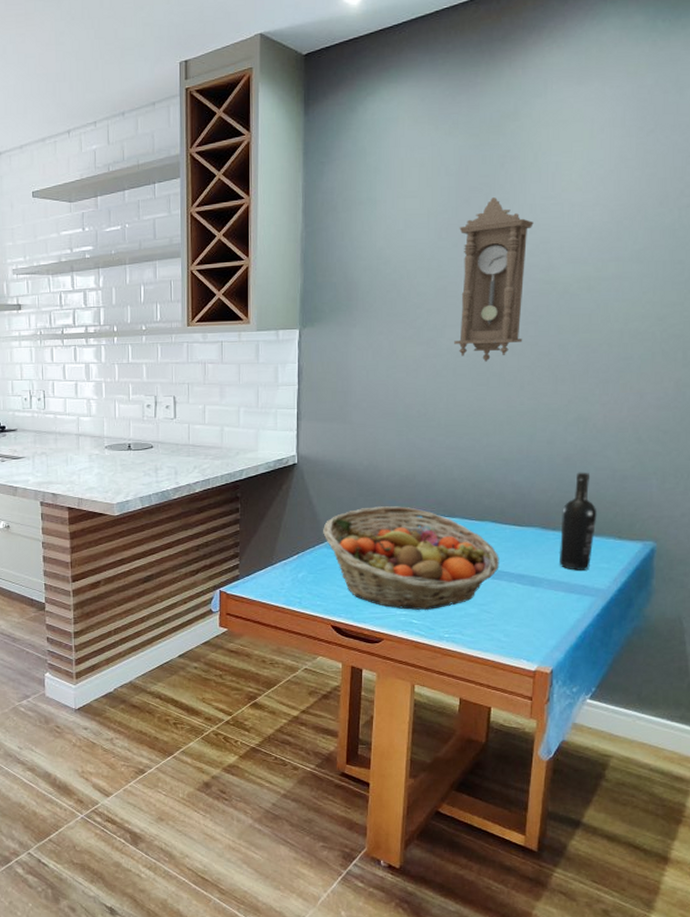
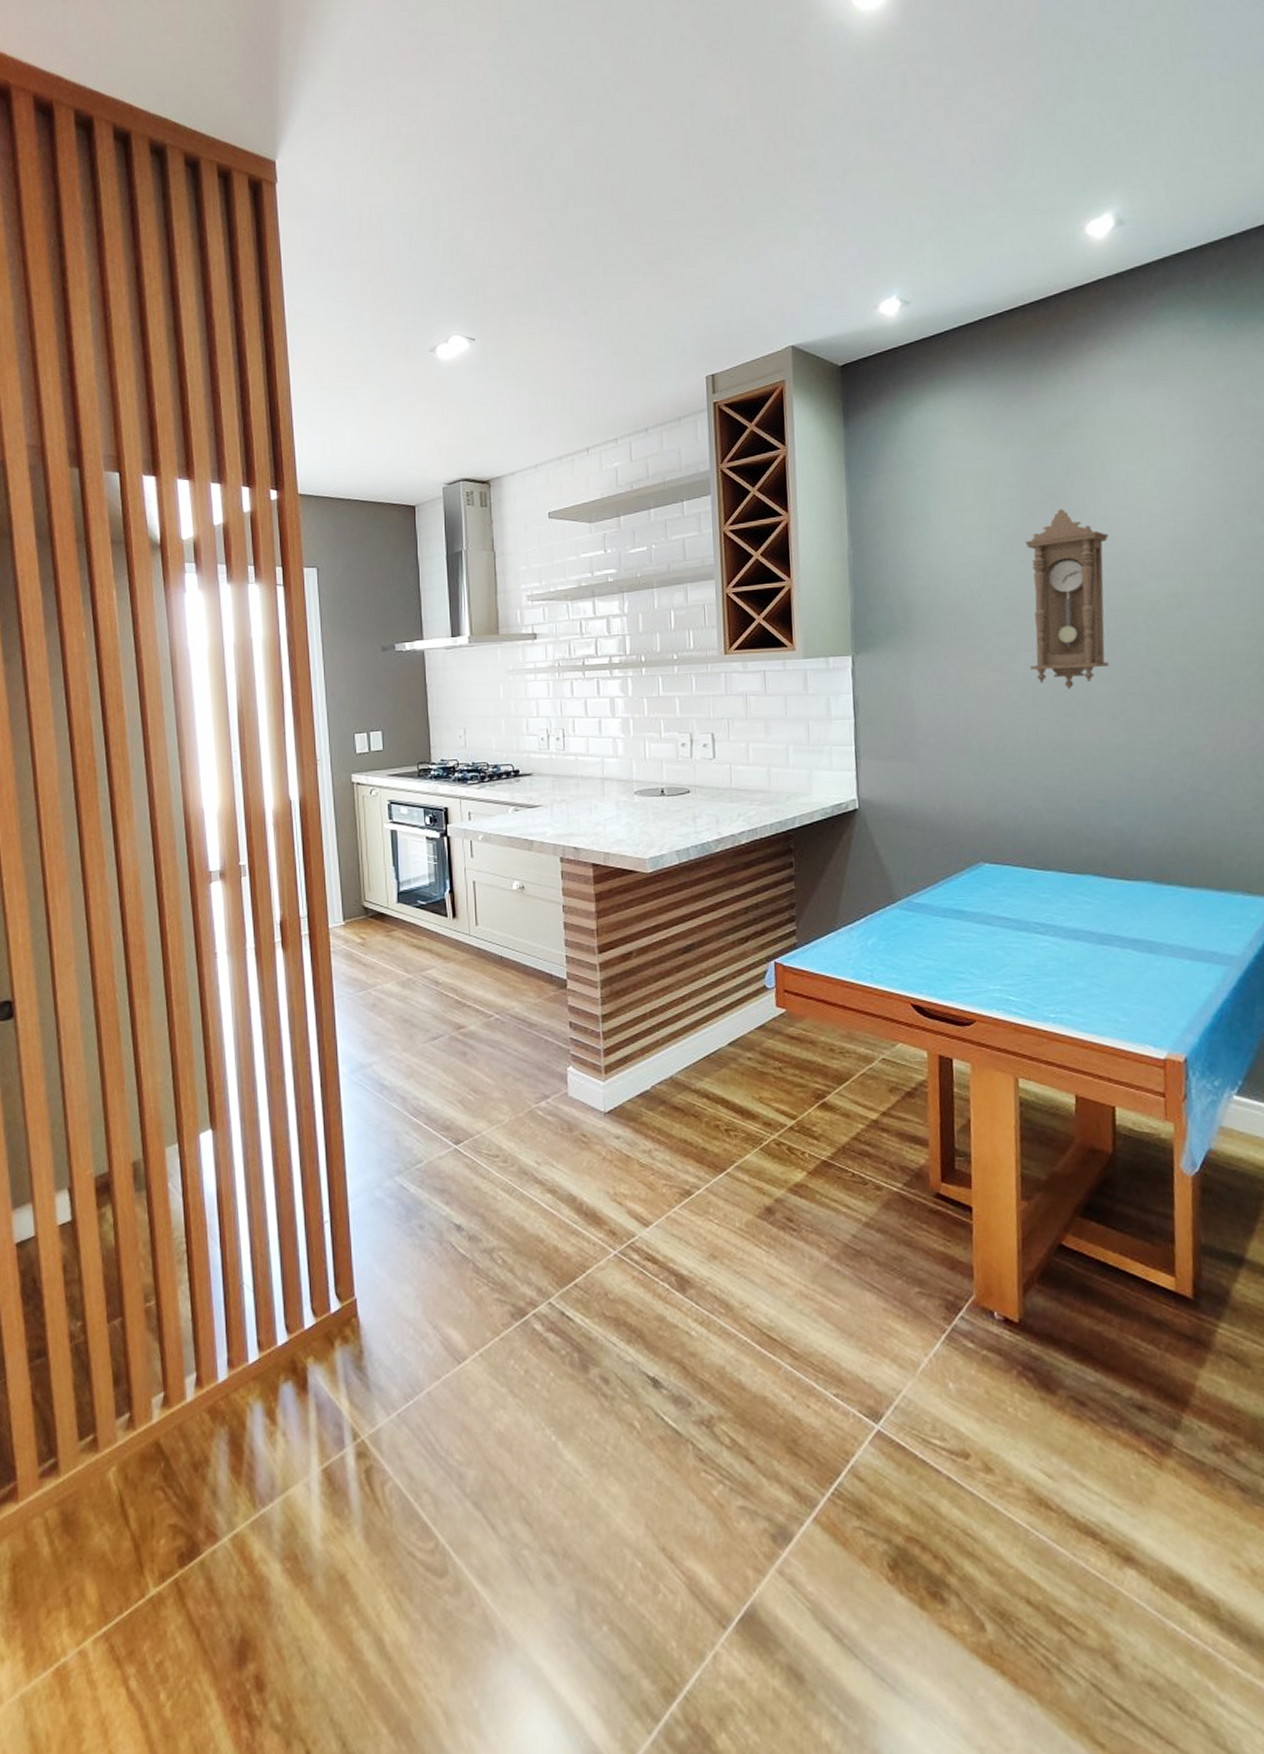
fruit basket: present [323,506,500,610] -> none [894,857,1108,984]
wine bottle: present [559,472,597,571] -> none [1176,814,1219,933]

